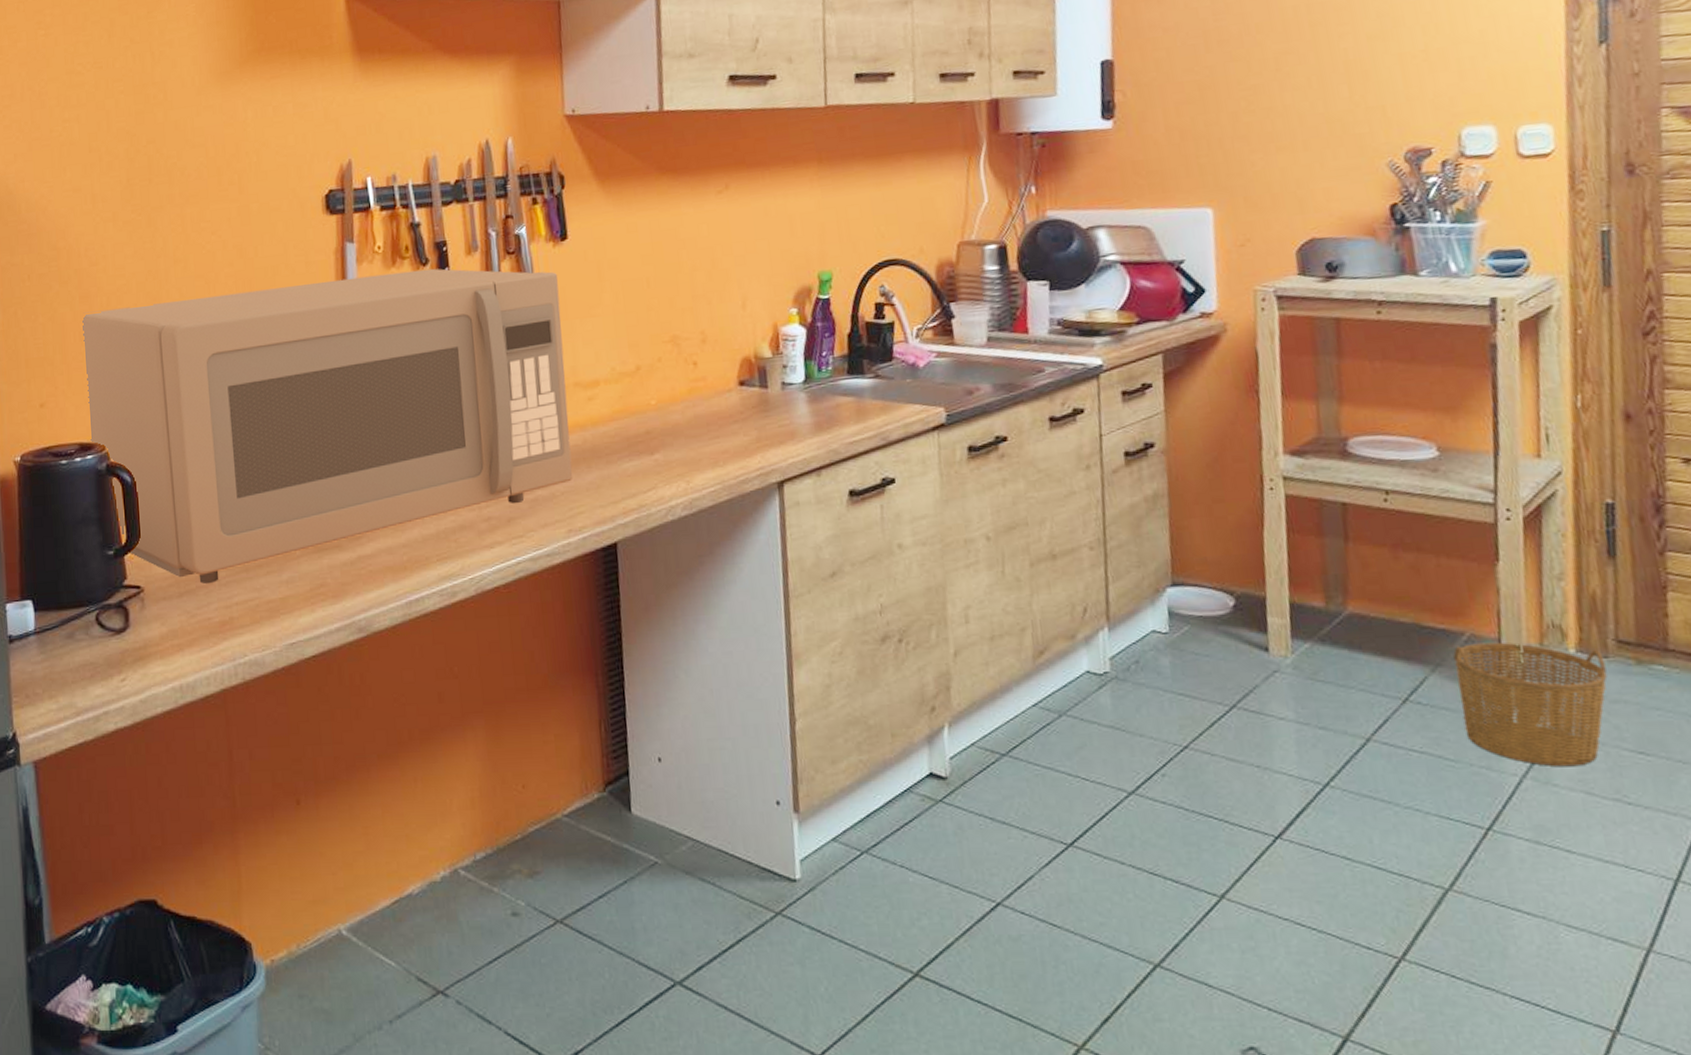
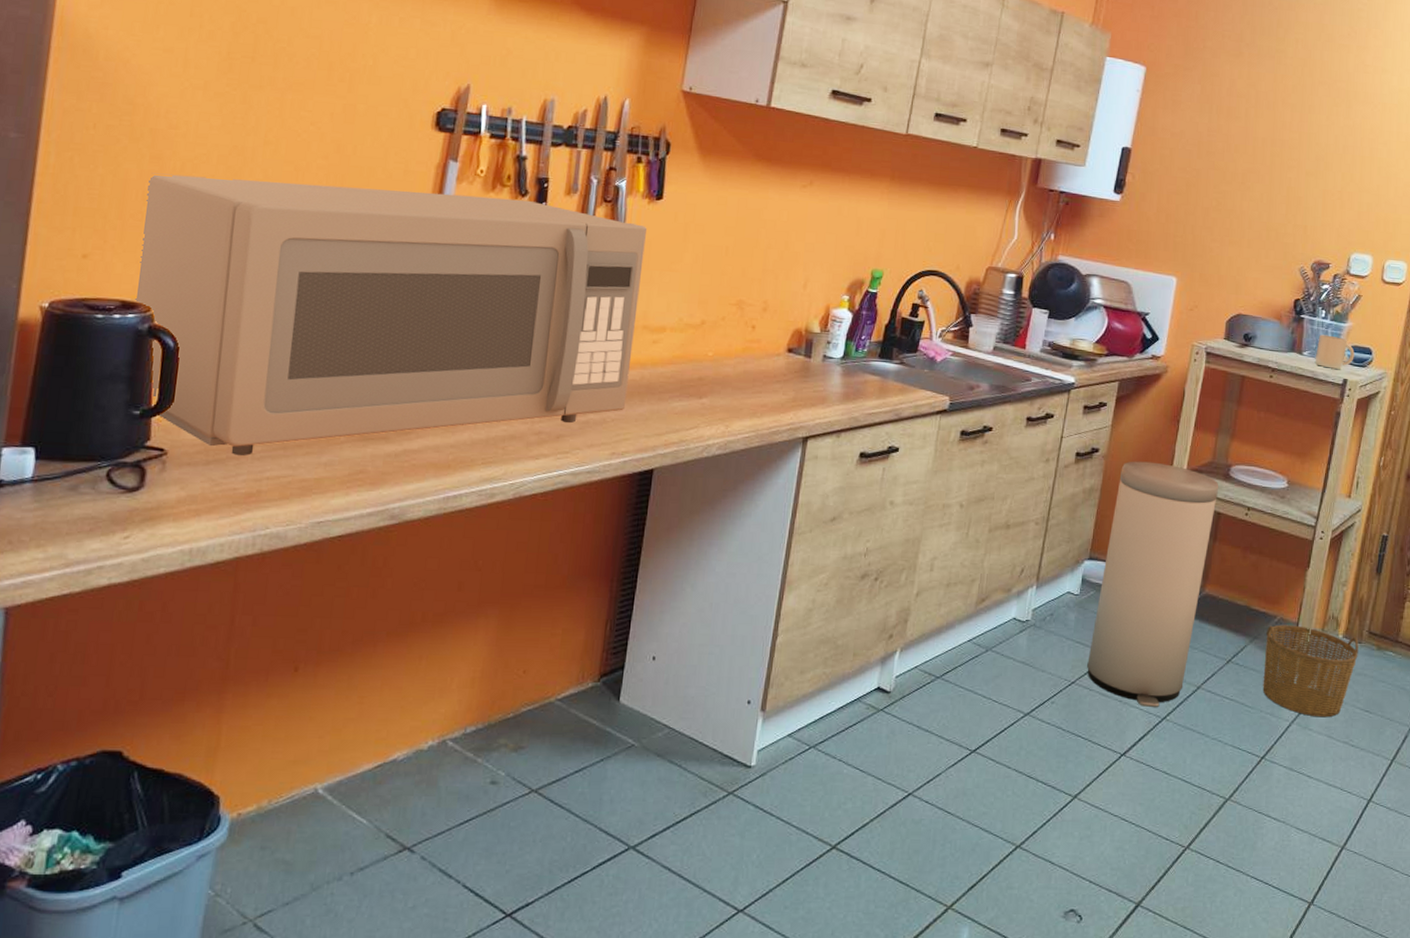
pedal bin: none [1190,449,1346,772] -> present [1087,461,1219,708]
mug: none [1438,242,1501,288] -> present [1314,334,1355,369]

